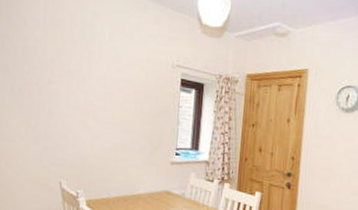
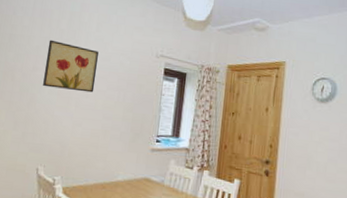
wall art: none [59,51,113,106] -> present [43,39,99,93]

